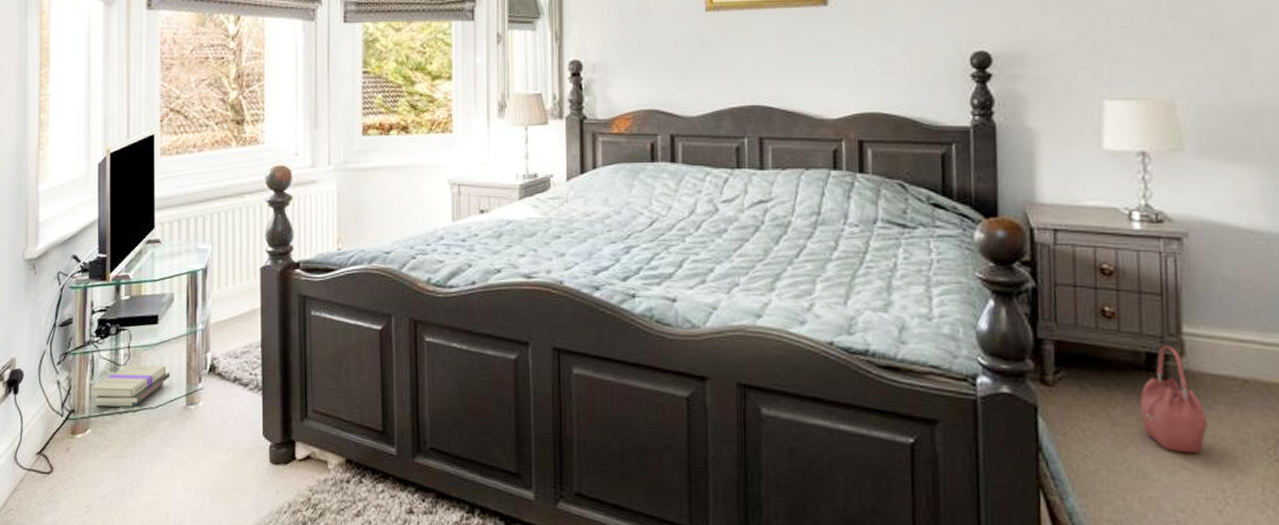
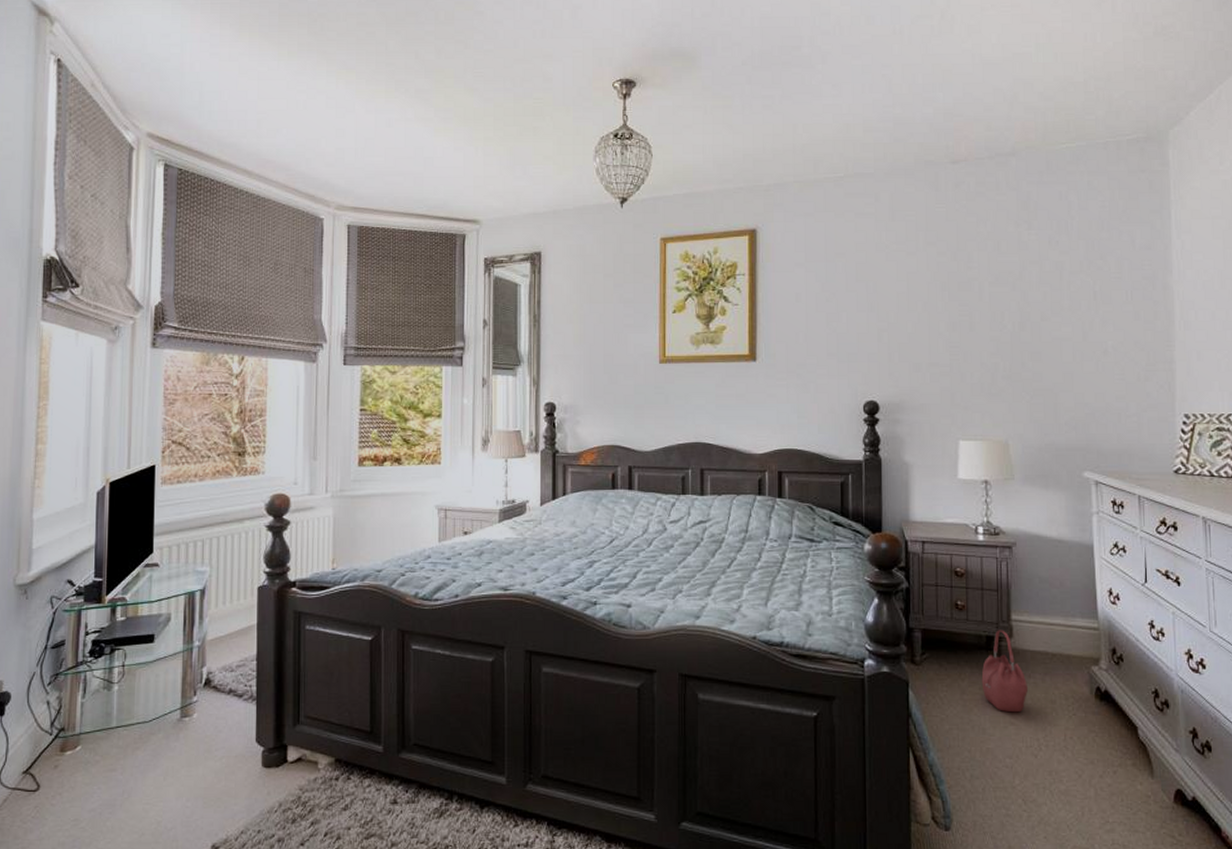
books: present [90,365,171,408] -> none [81,682,165,724]

